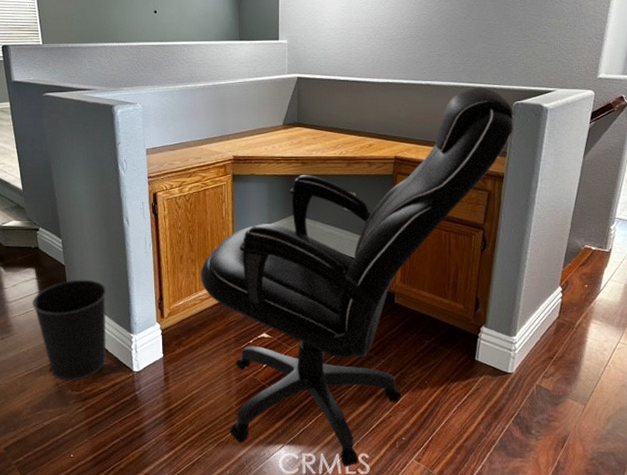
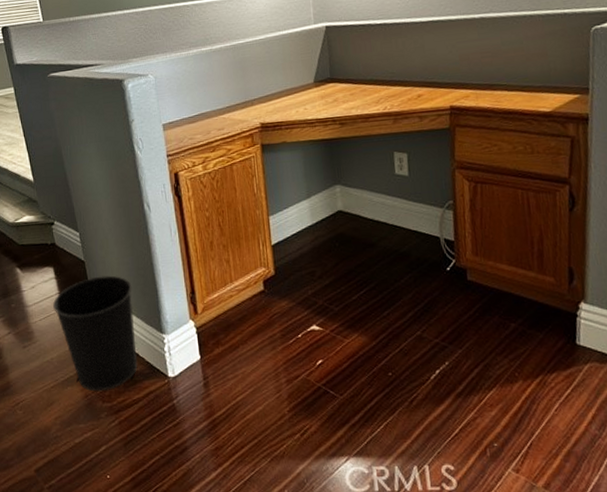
office chair: present [200,88,515,468] -> none [234,14,596,483]

